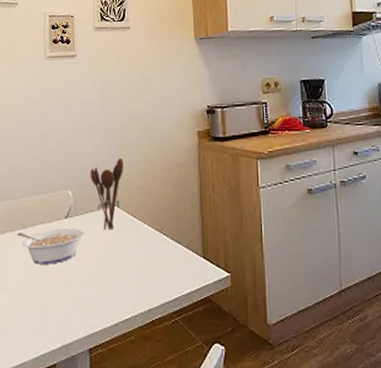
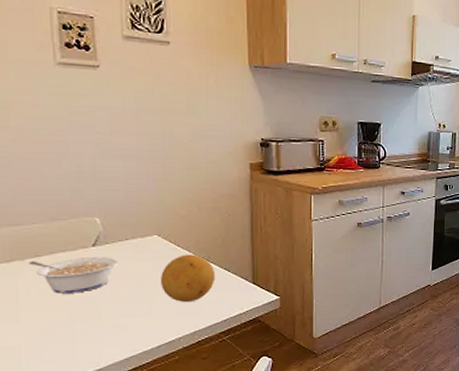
utensil holder: present [90,157,124,231] -> none [122,185,164,259]
fruit: none [120,226,168,277] -> present [161,254,216,303]

